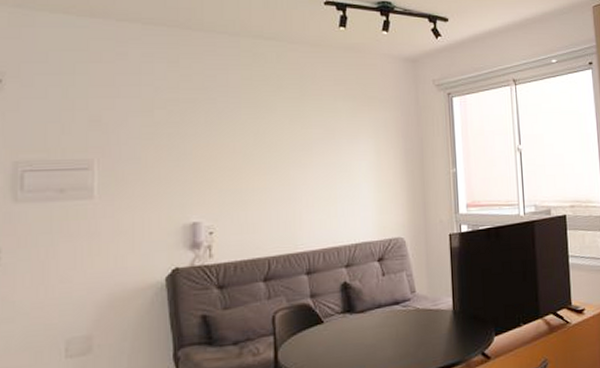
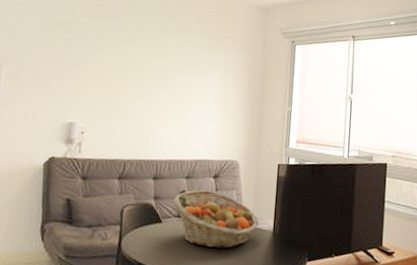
fruit basket: none [334,276,436,342] -> present [173,190,259,249]

